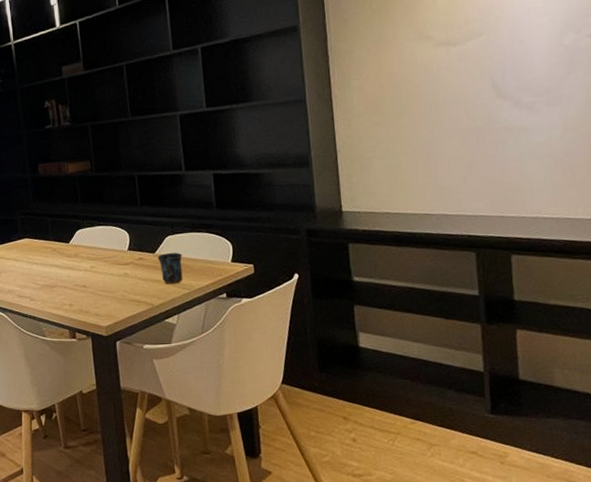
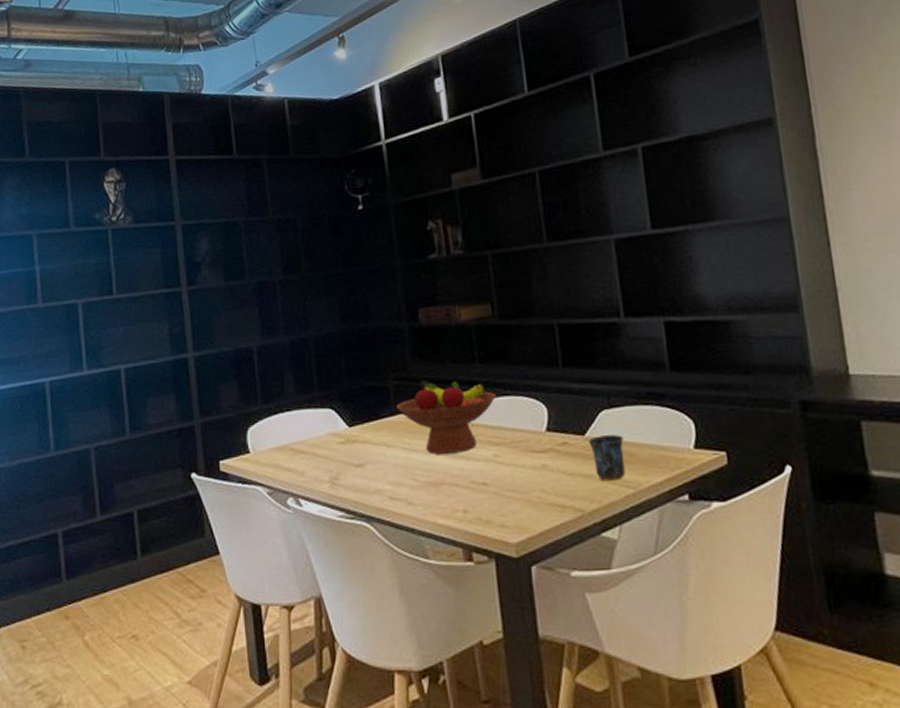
fruit bowl: none [22,214,94,266] -> present [396,380,497,454]

